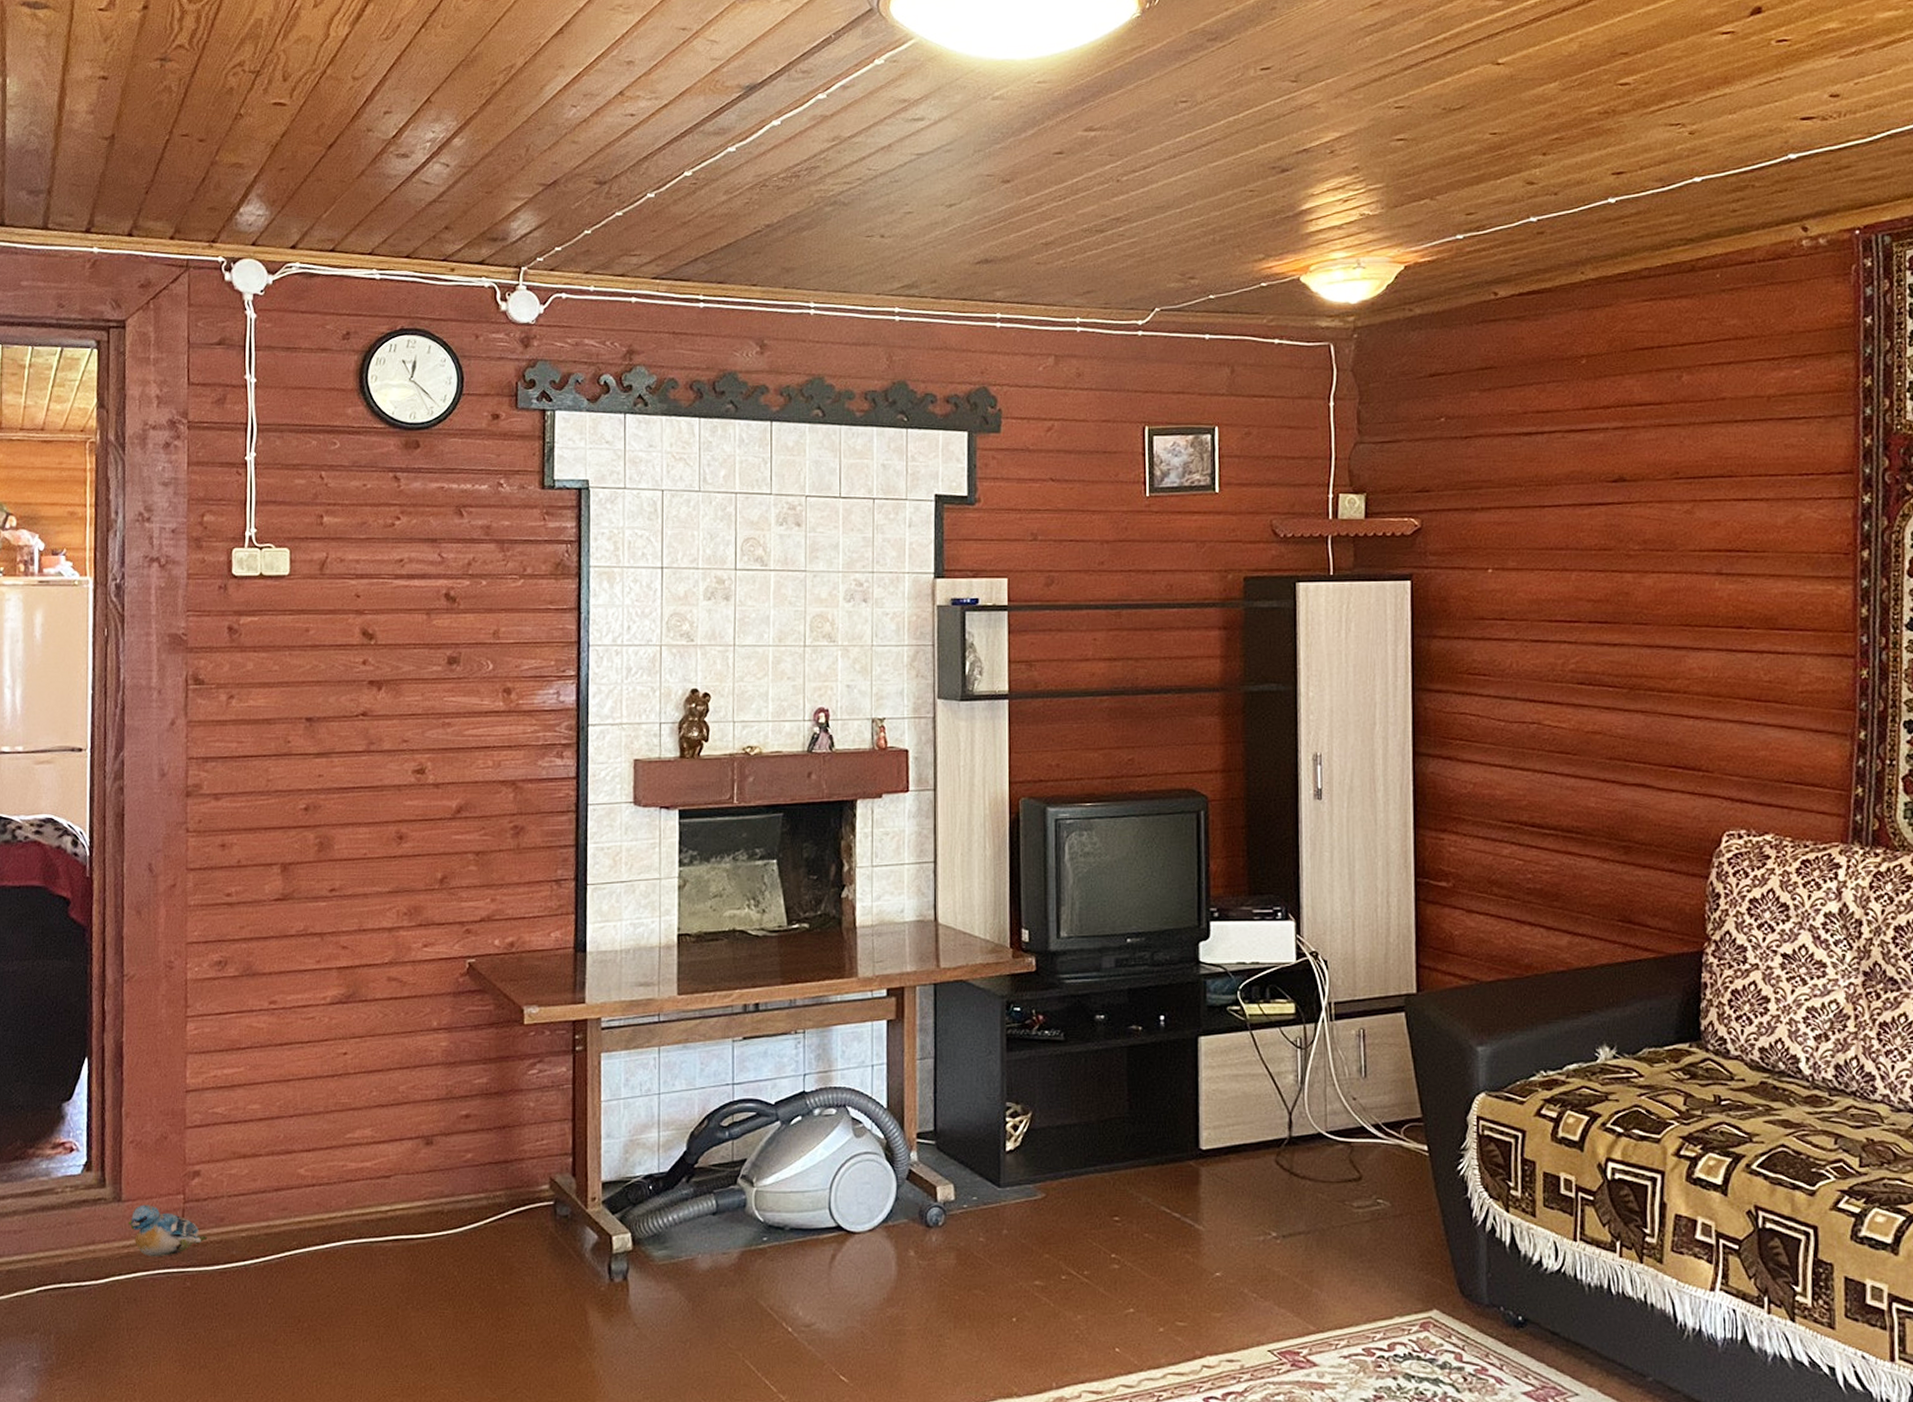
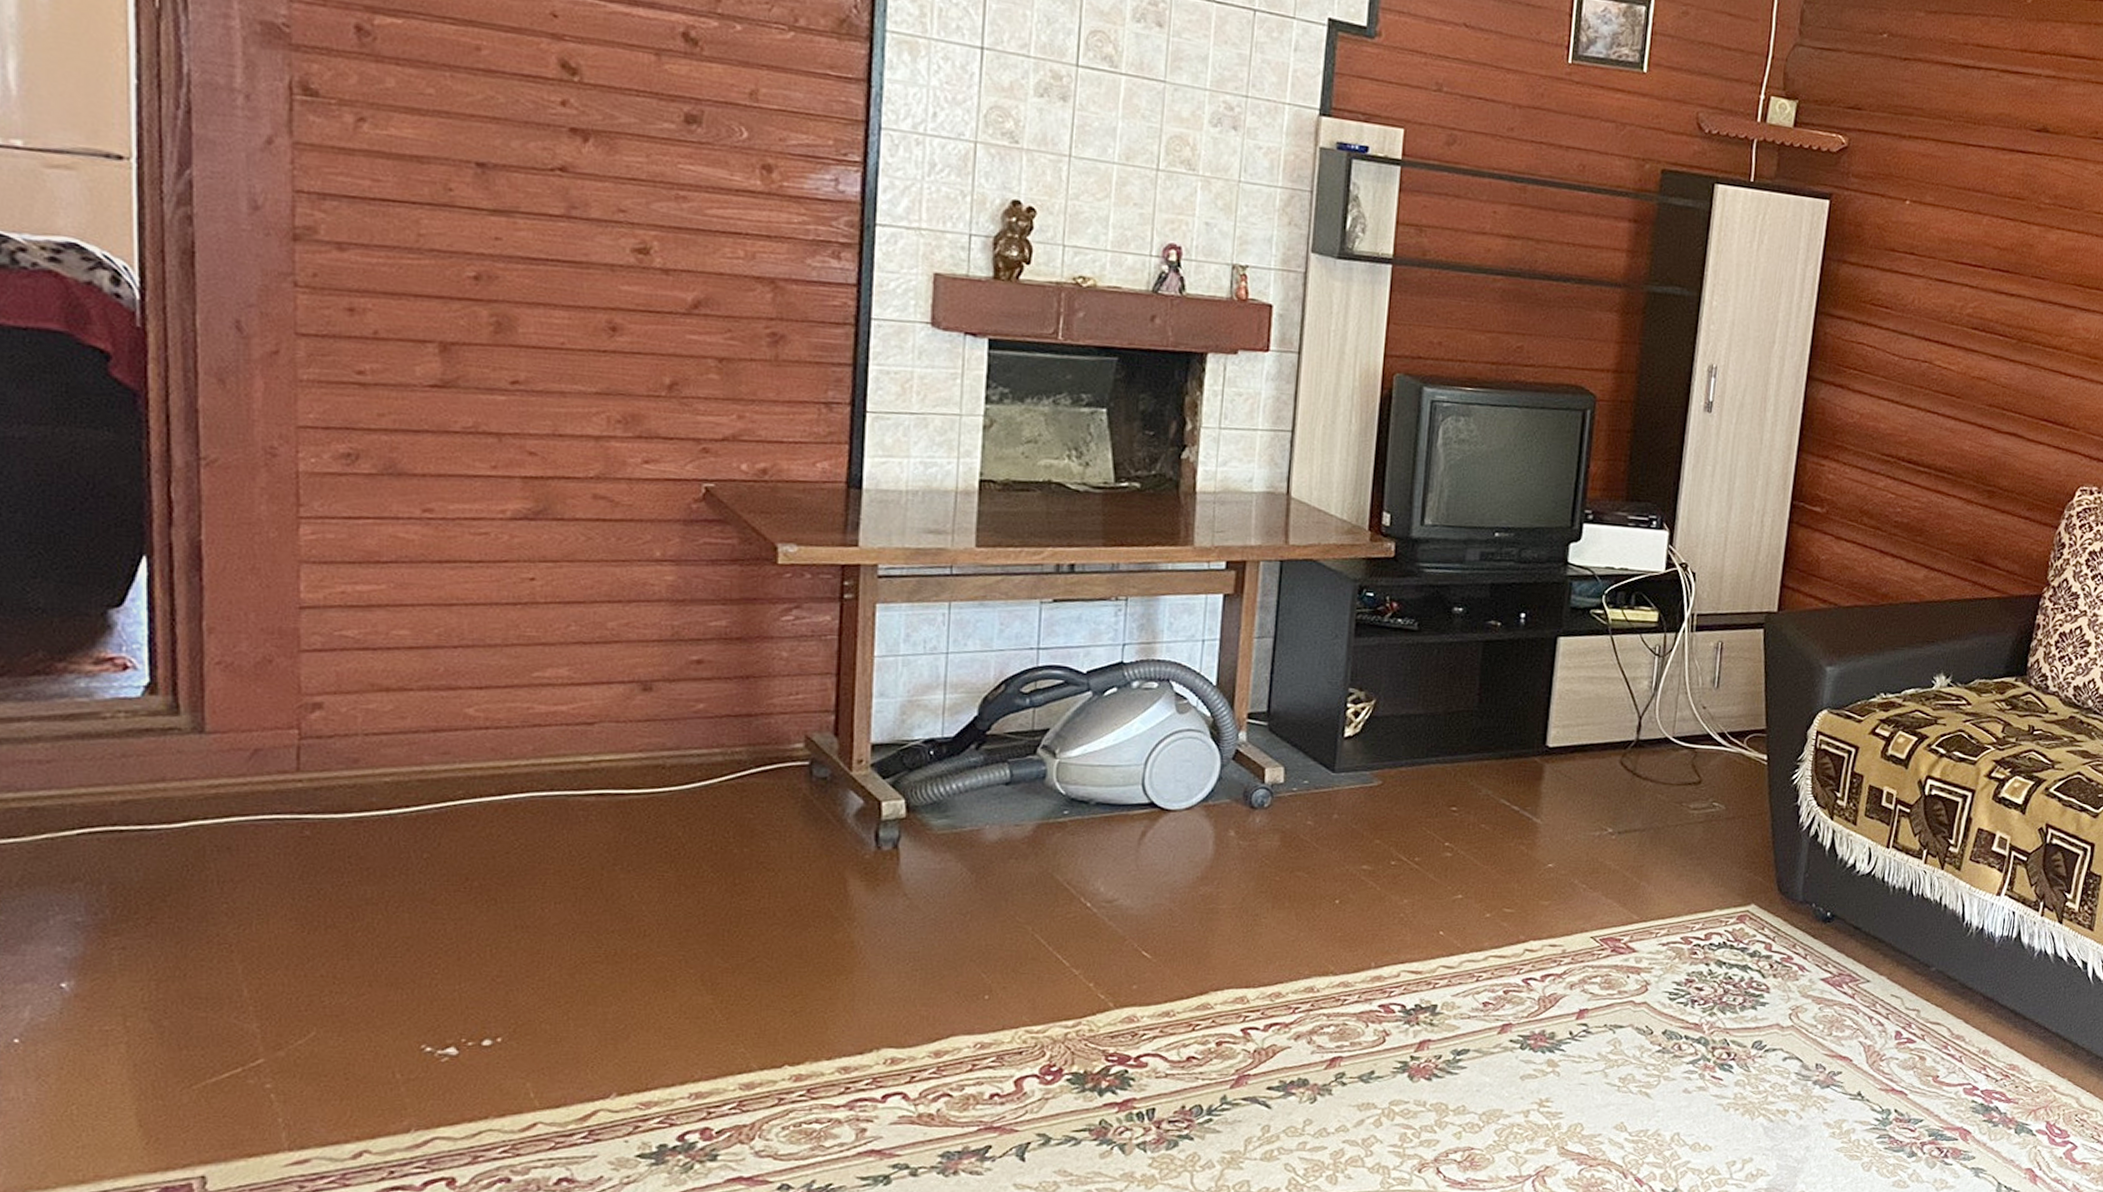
plush toy: present [128,1204,208,1257] -> none [215,738,336,801]

